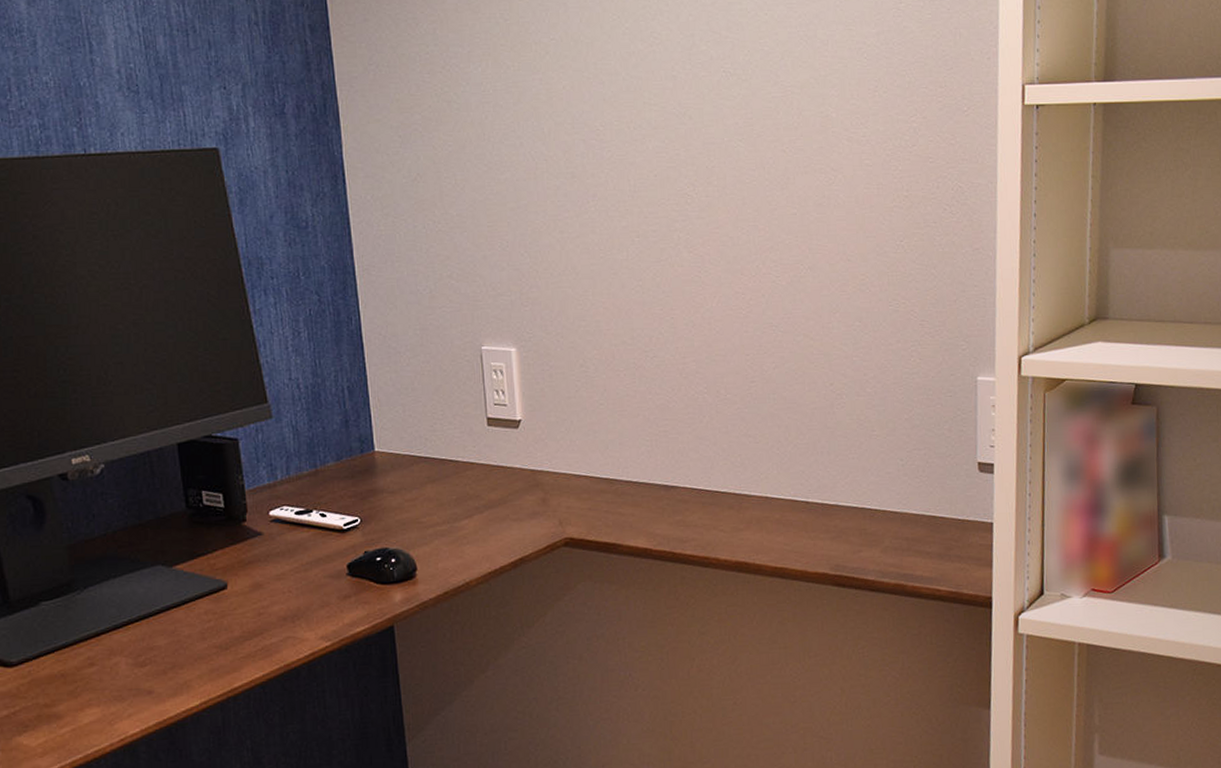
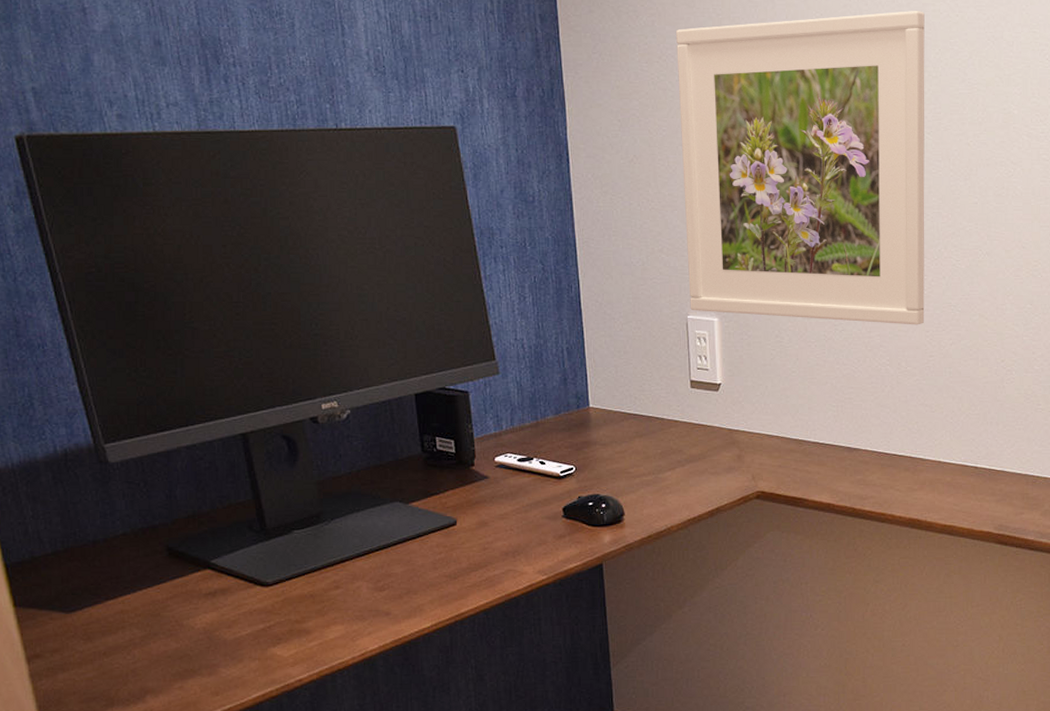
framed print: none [459,10,744,349] -> present [675,11,925,325]

